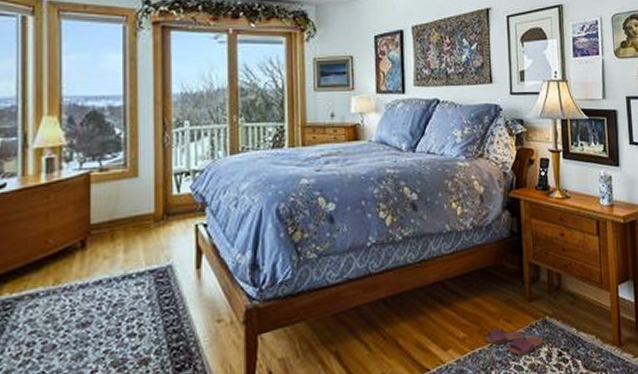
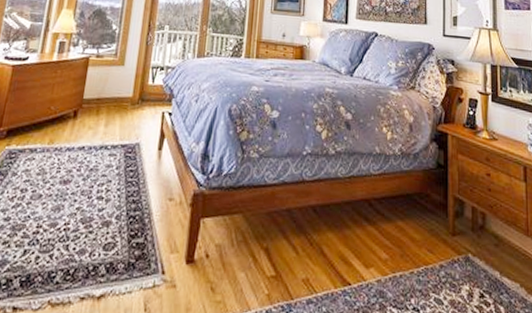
slippers: present [485,328,544,356] -> none [407,256,466,289]

